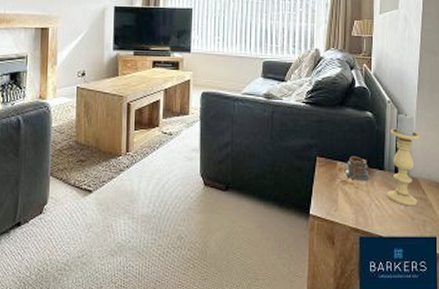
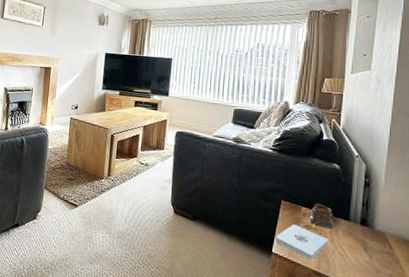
notepad: none [312,182,365,217] -> present [275,224,328,260]
candle holder: present [386,113,420,206] -> none [350,169,389,260]

